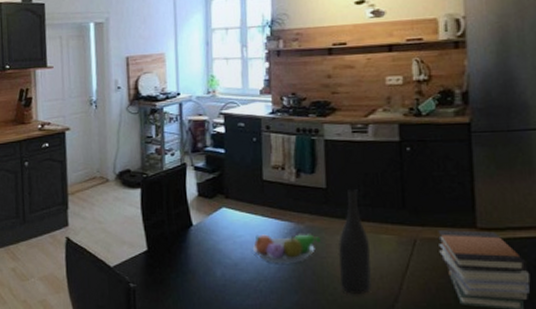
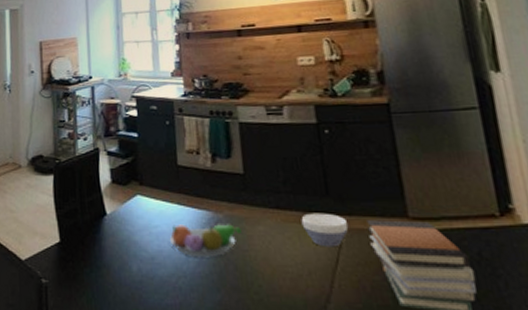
wine bottle: present [337,188,371,294] -> none [260,174,300,293]
bowl: none [377,224,421,255] -> present [301,213,349,247]

